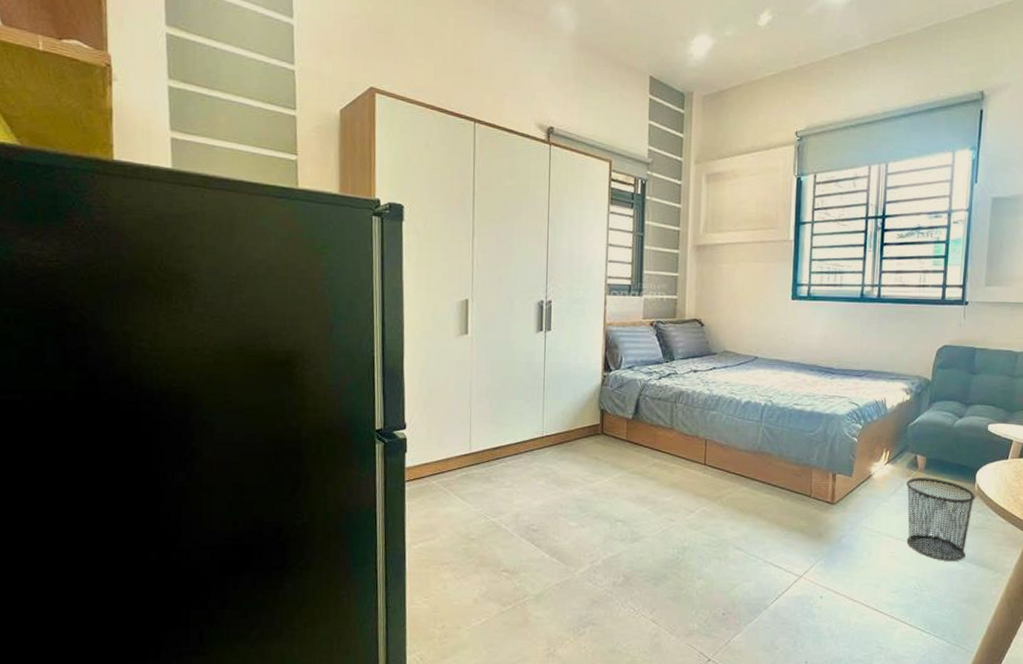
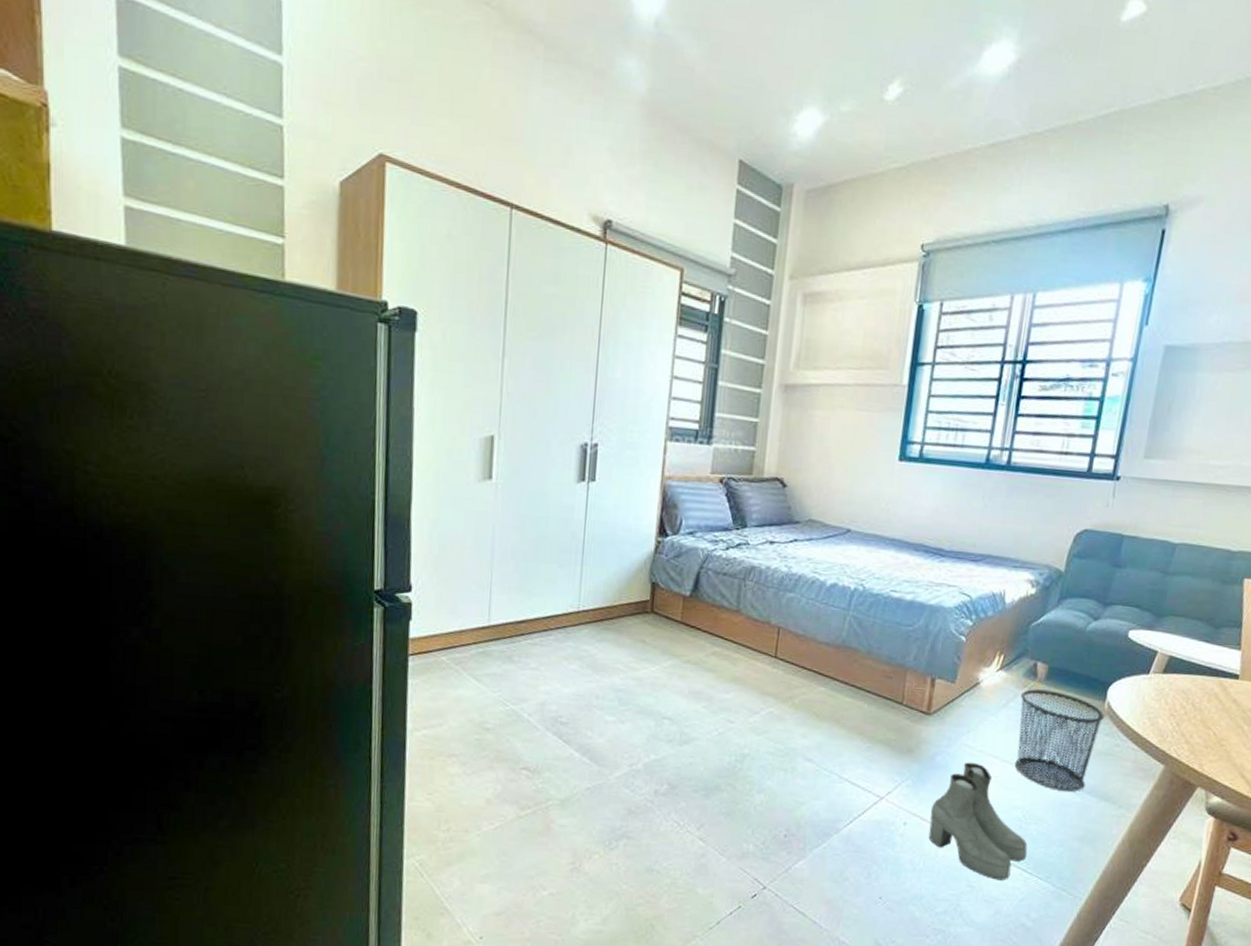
boots: none [841,542,924,641] -> present [928,762,1028,881]

